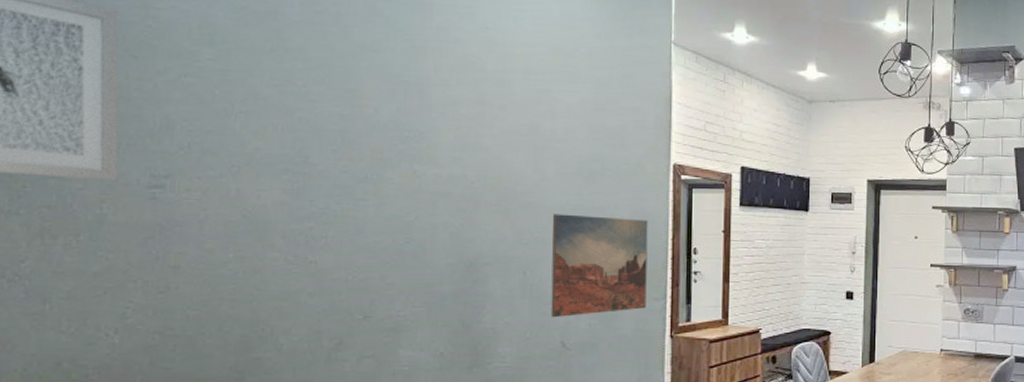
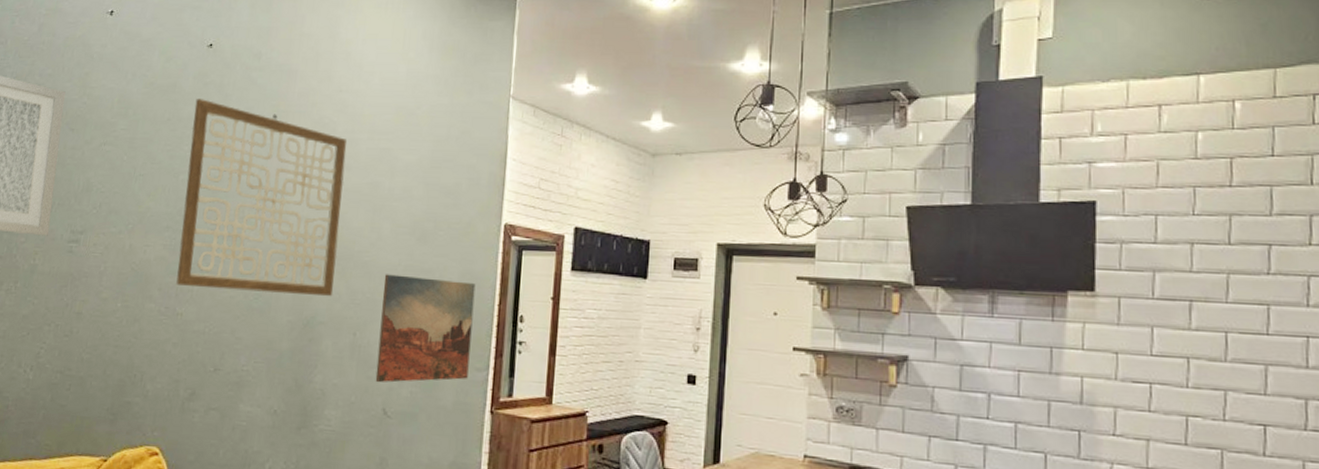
wall art: none [304,28,499,238] -> present [176,99,347,297]

